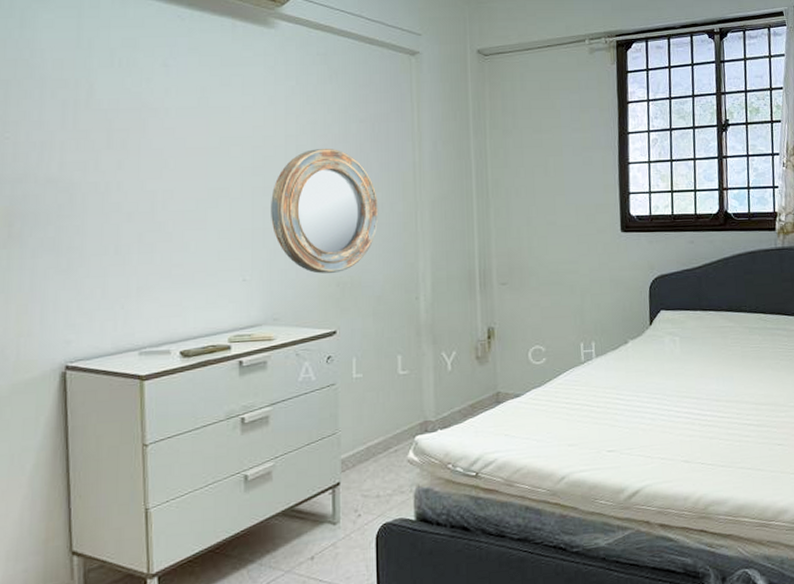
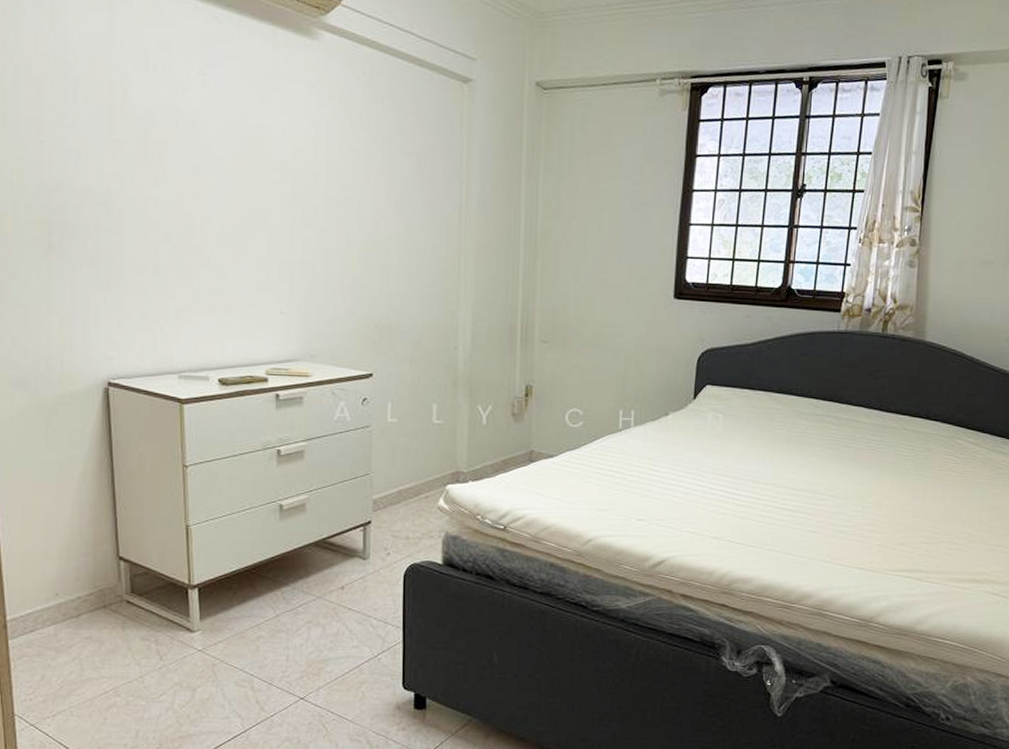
home mirror: present [271,149,379,274] -> none [310,180,421,314]

